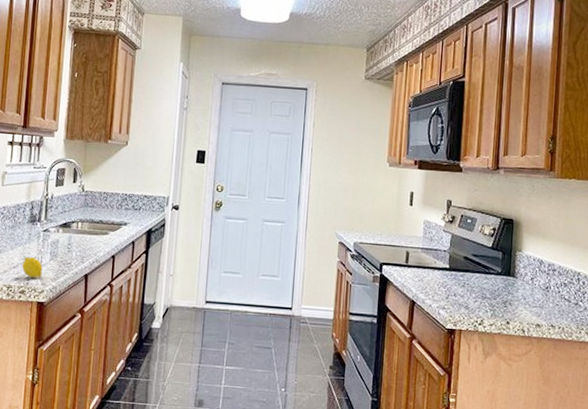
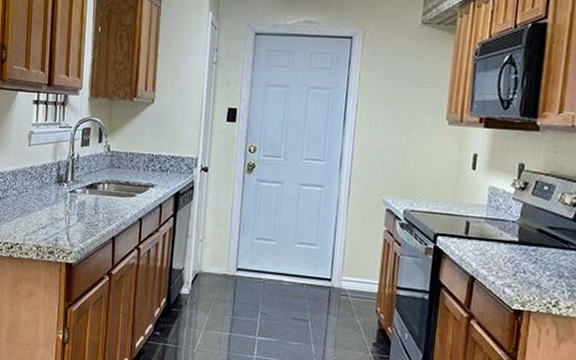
fruit: present [22,257,43,278] -> none [50,217,70,239]

